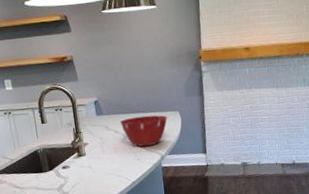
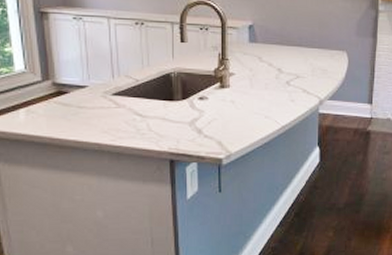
mixing bowl: present [120,115,168,147] -> none [276,50,333,87]

